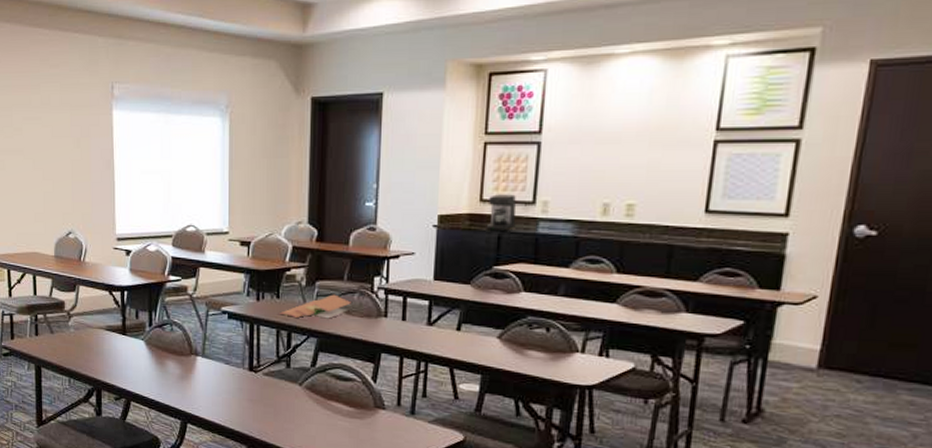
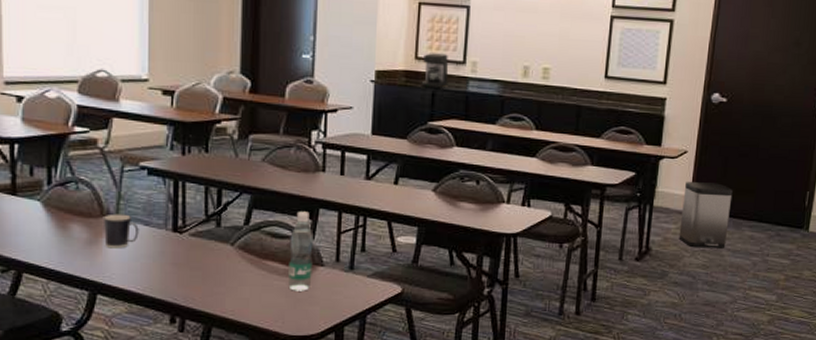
mug: none [192,353,221,384] -> present [102,213,139,249]
papers: present [278,294,351,319] -> none [207,148,287,174]
bottle: none [350,355,375,433] -> present [287,211,313,291]
pedal bin: none [802,333,884,415] -> present [679,182,733,249]

